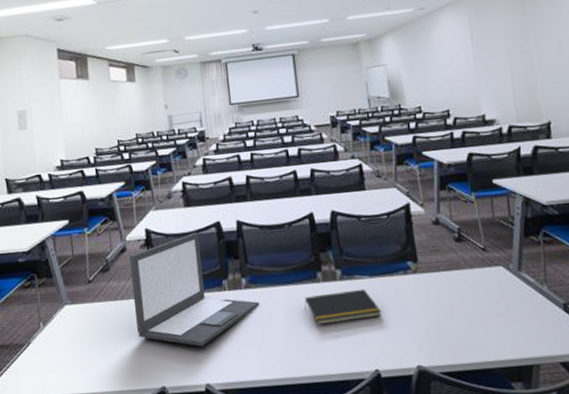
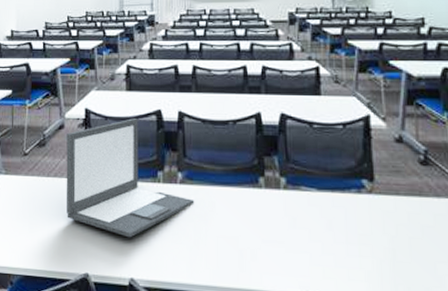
notepad: present [304,288,382,325] -> none [242,201,328,236]

